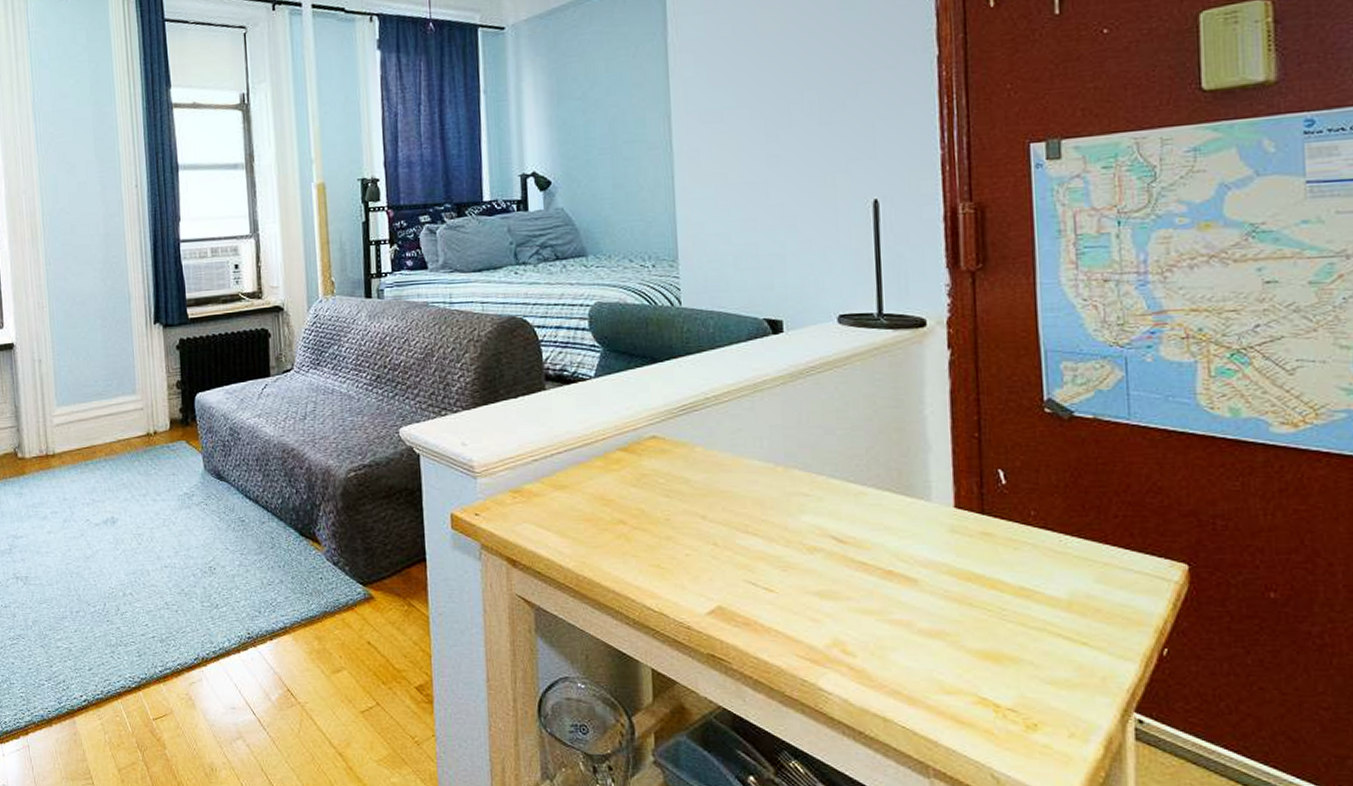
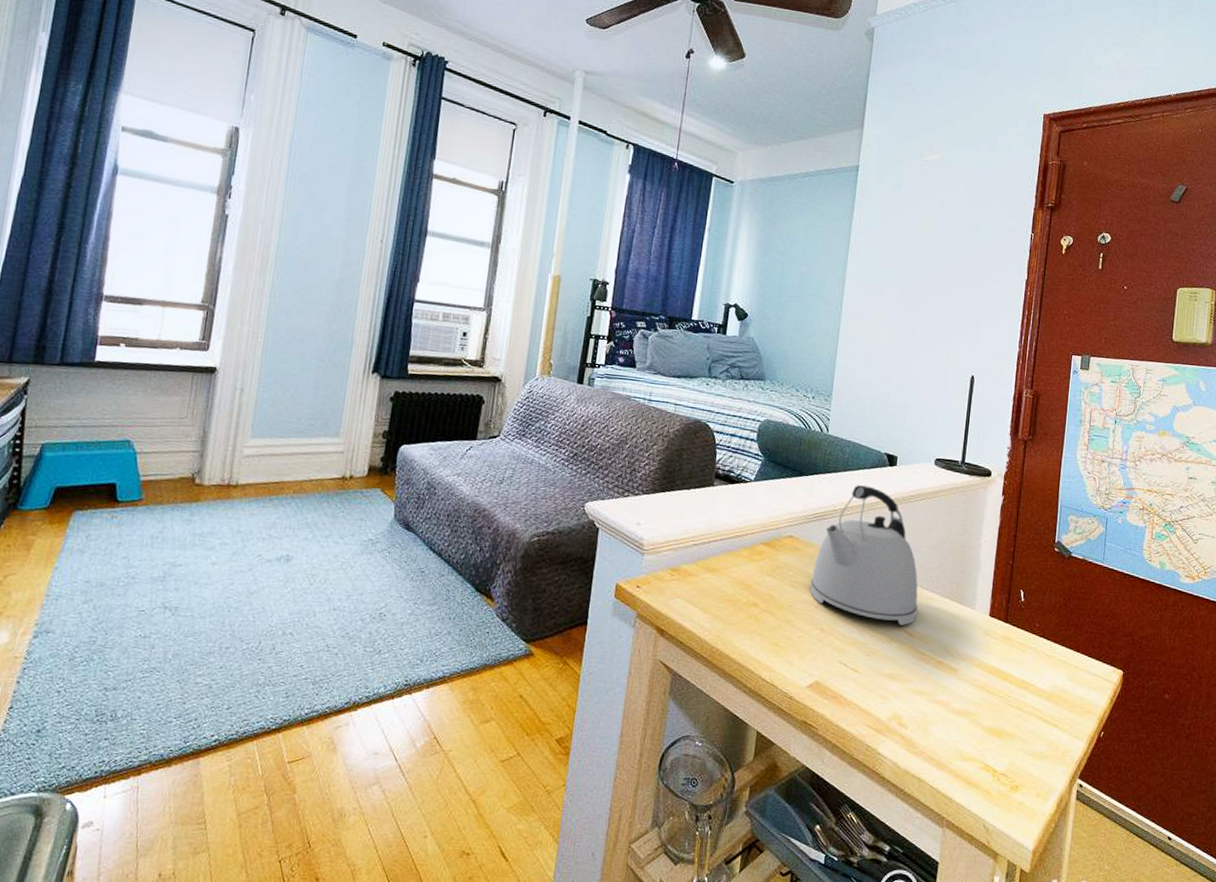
kettle: none [689,363,845,530] -> present [810,485,918,626]

